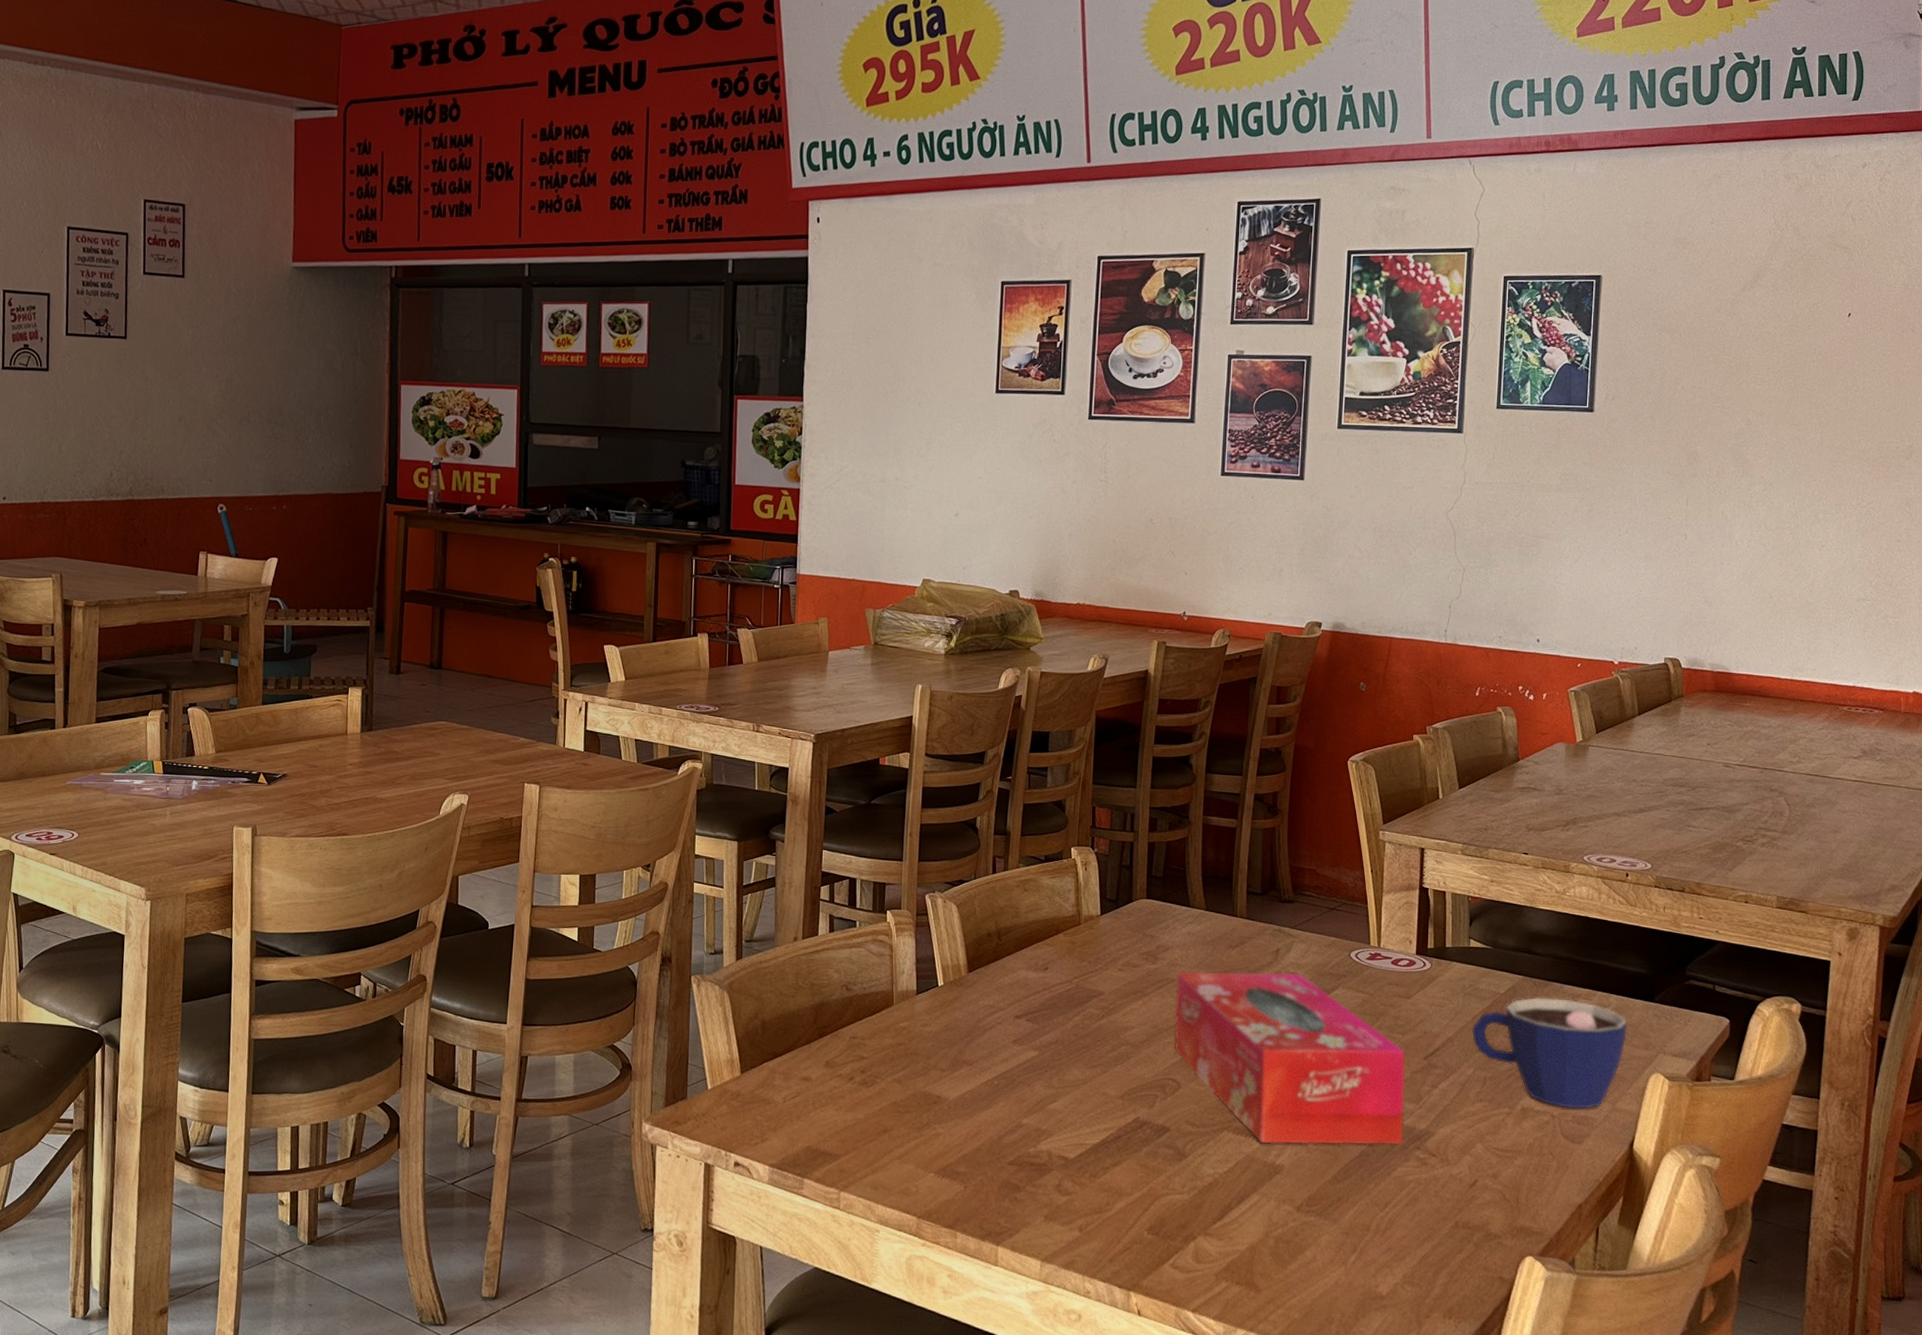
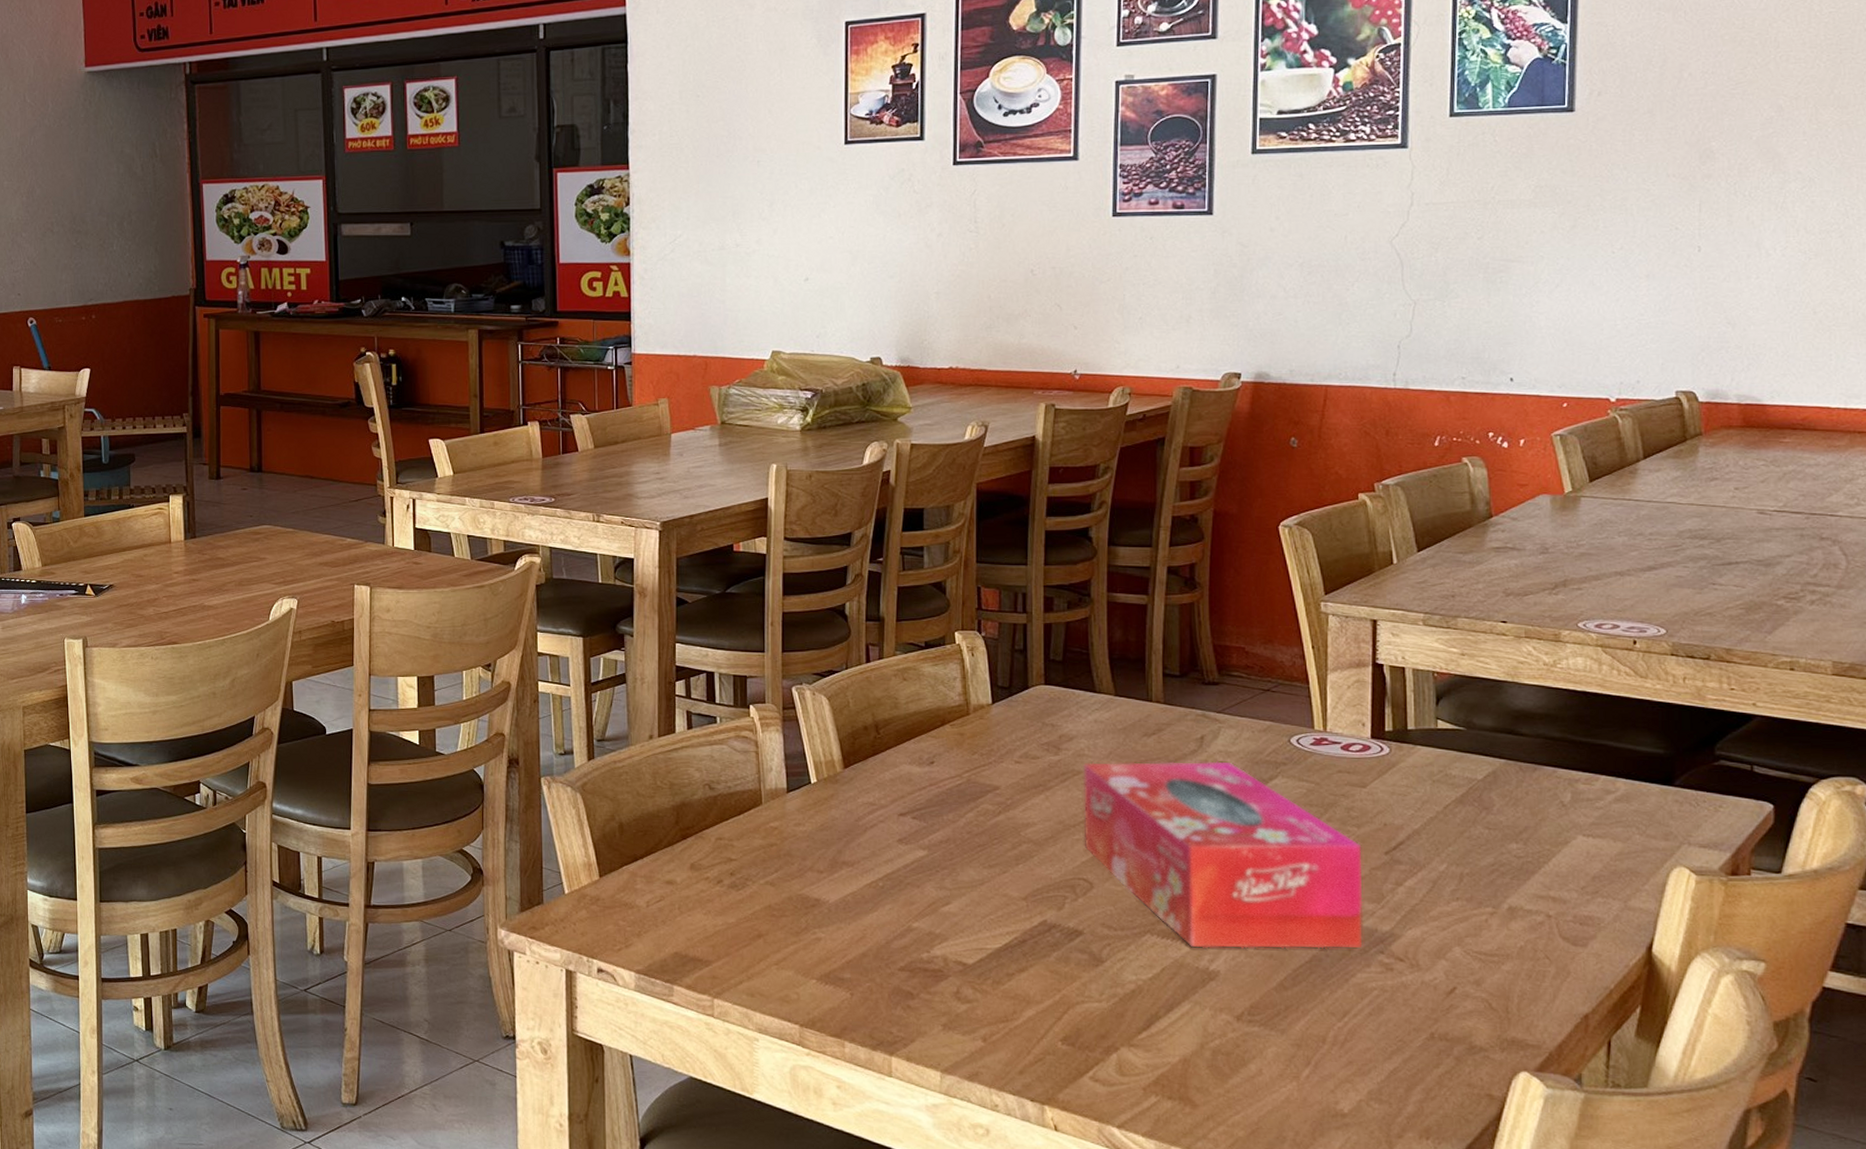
cup: present [1471,997,1628,1109] -> none [1442,784,1641,908]

